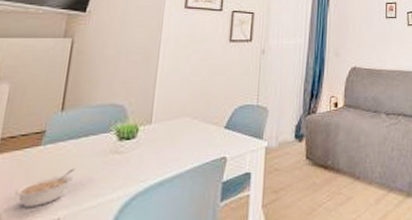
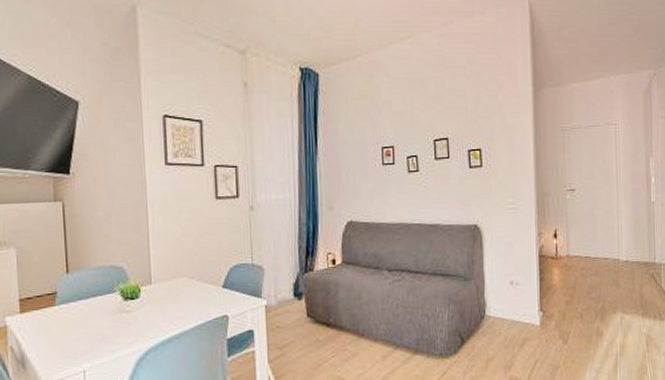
legume: present [13,168,76,208] -> none [41,326,91,361]

